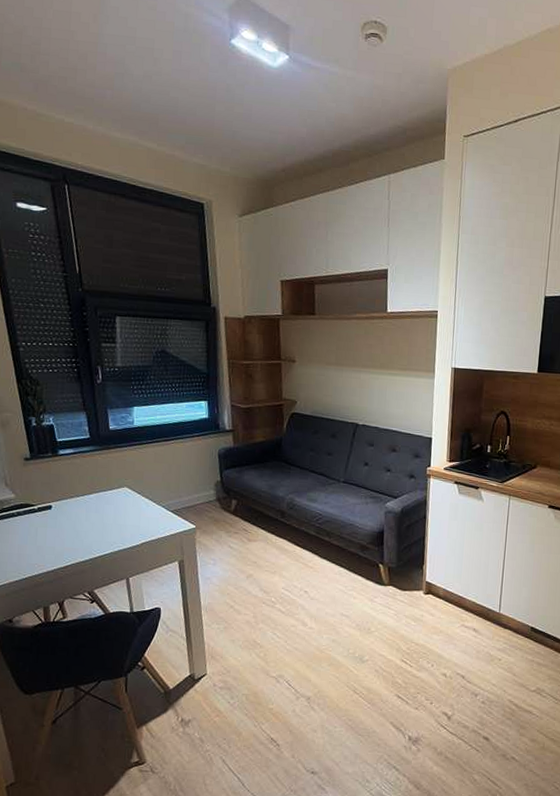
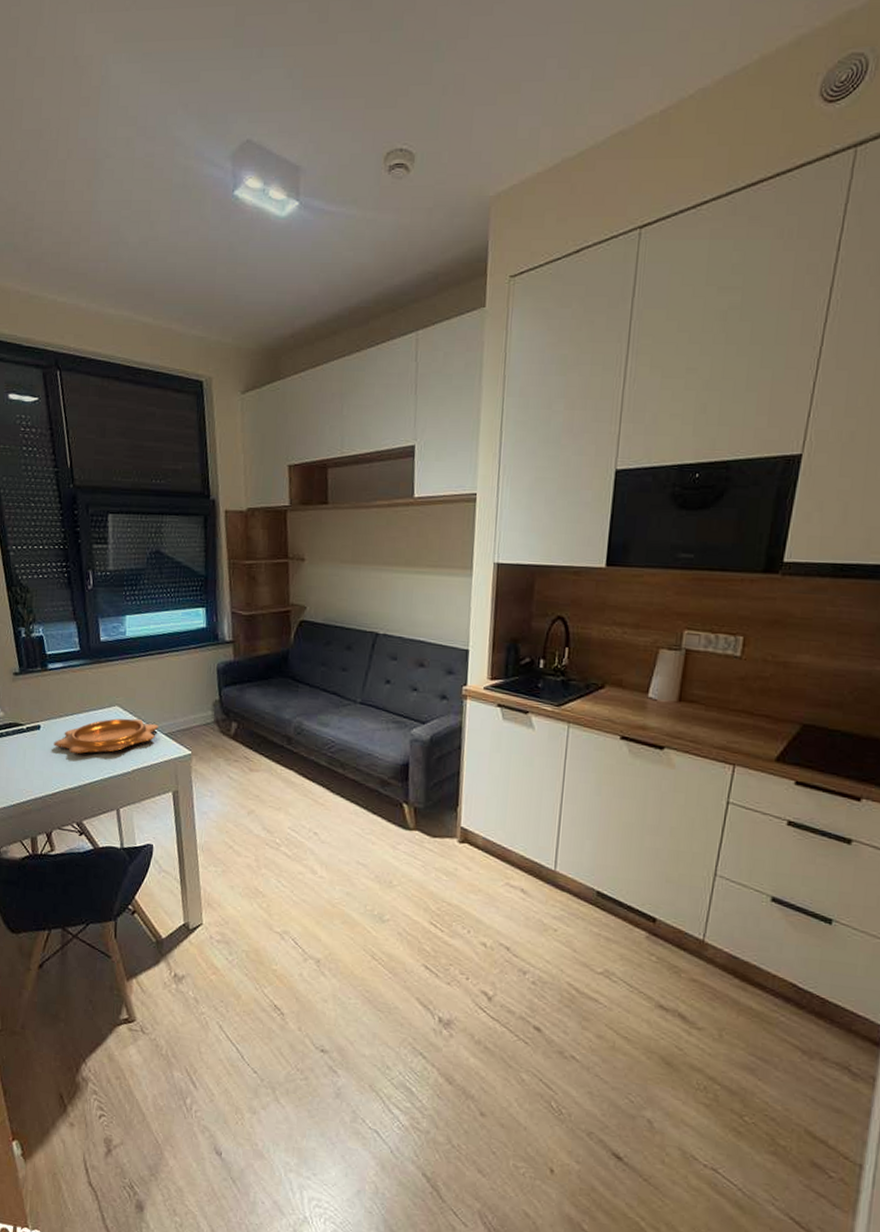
decorative bowl: none [65,498,166,530] -> present [54,718,159,754]

